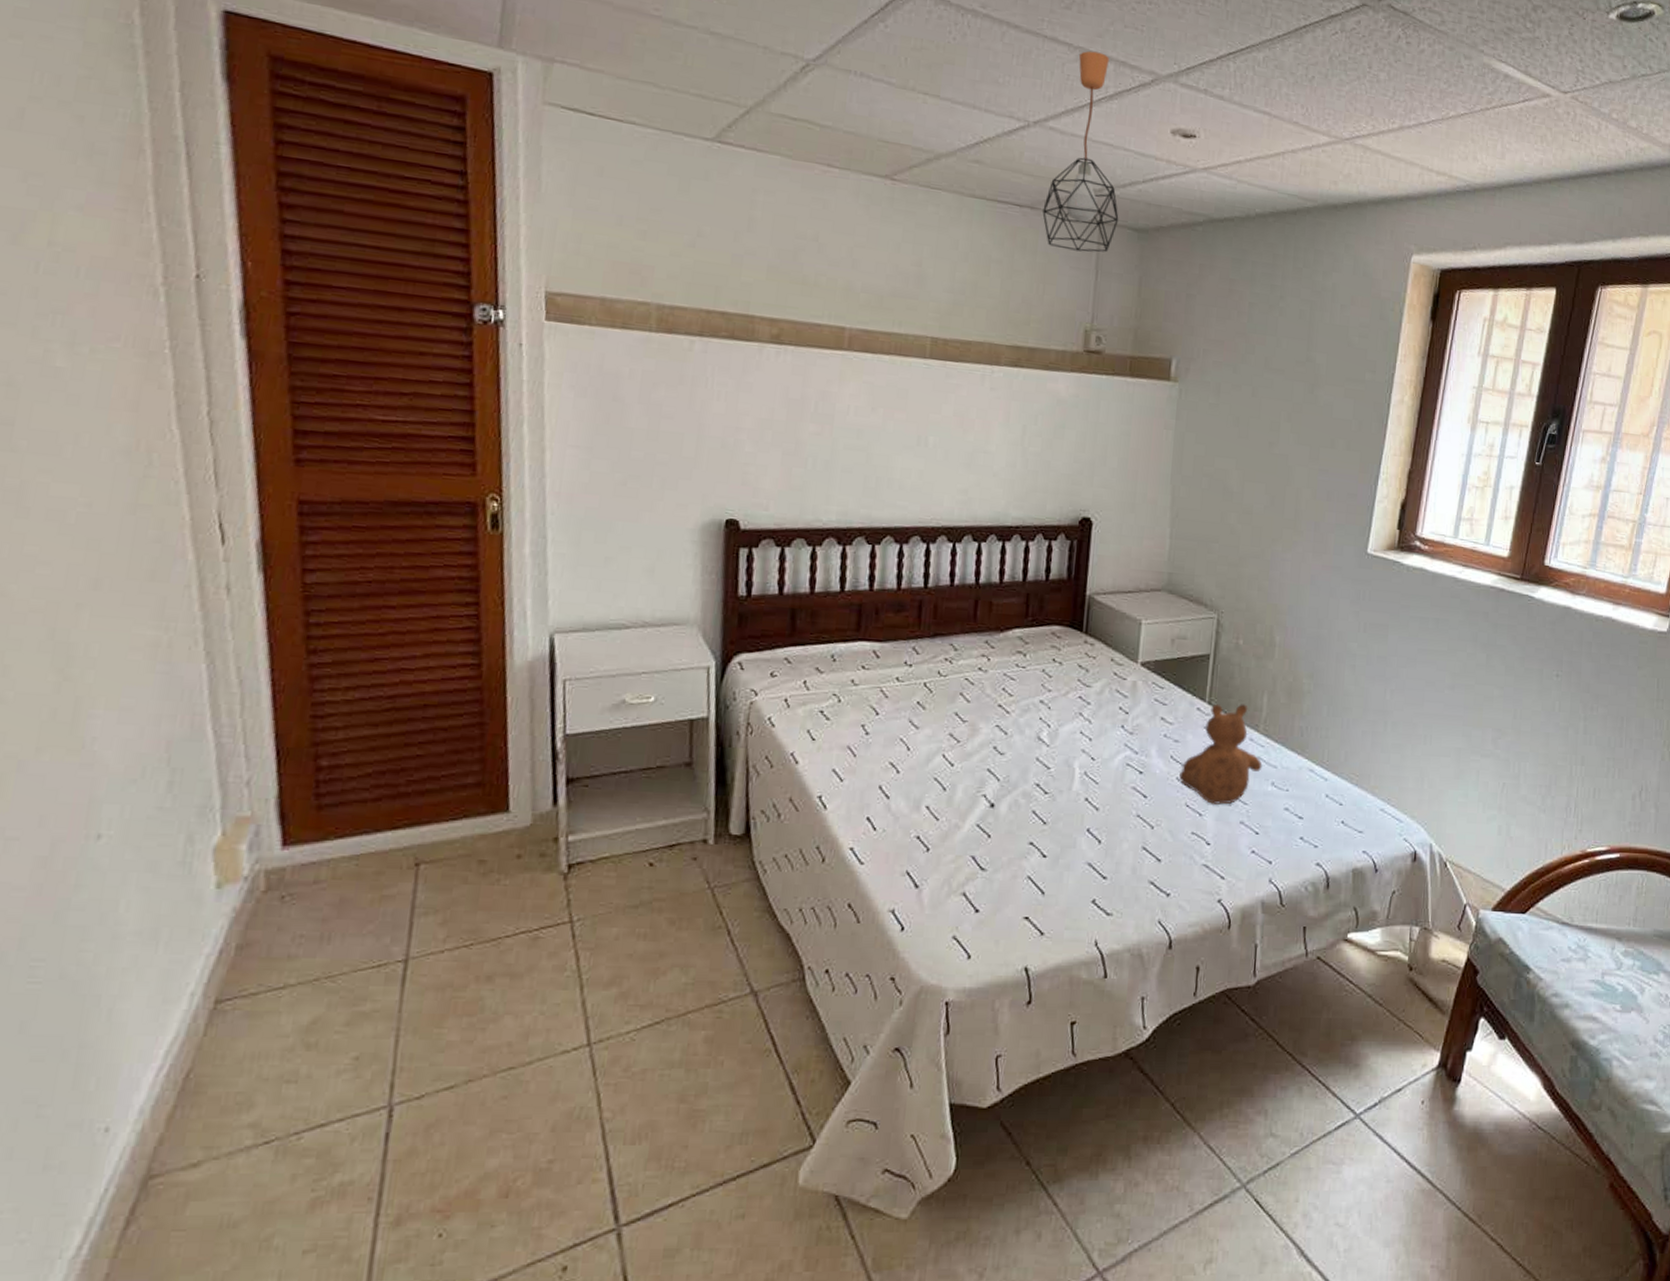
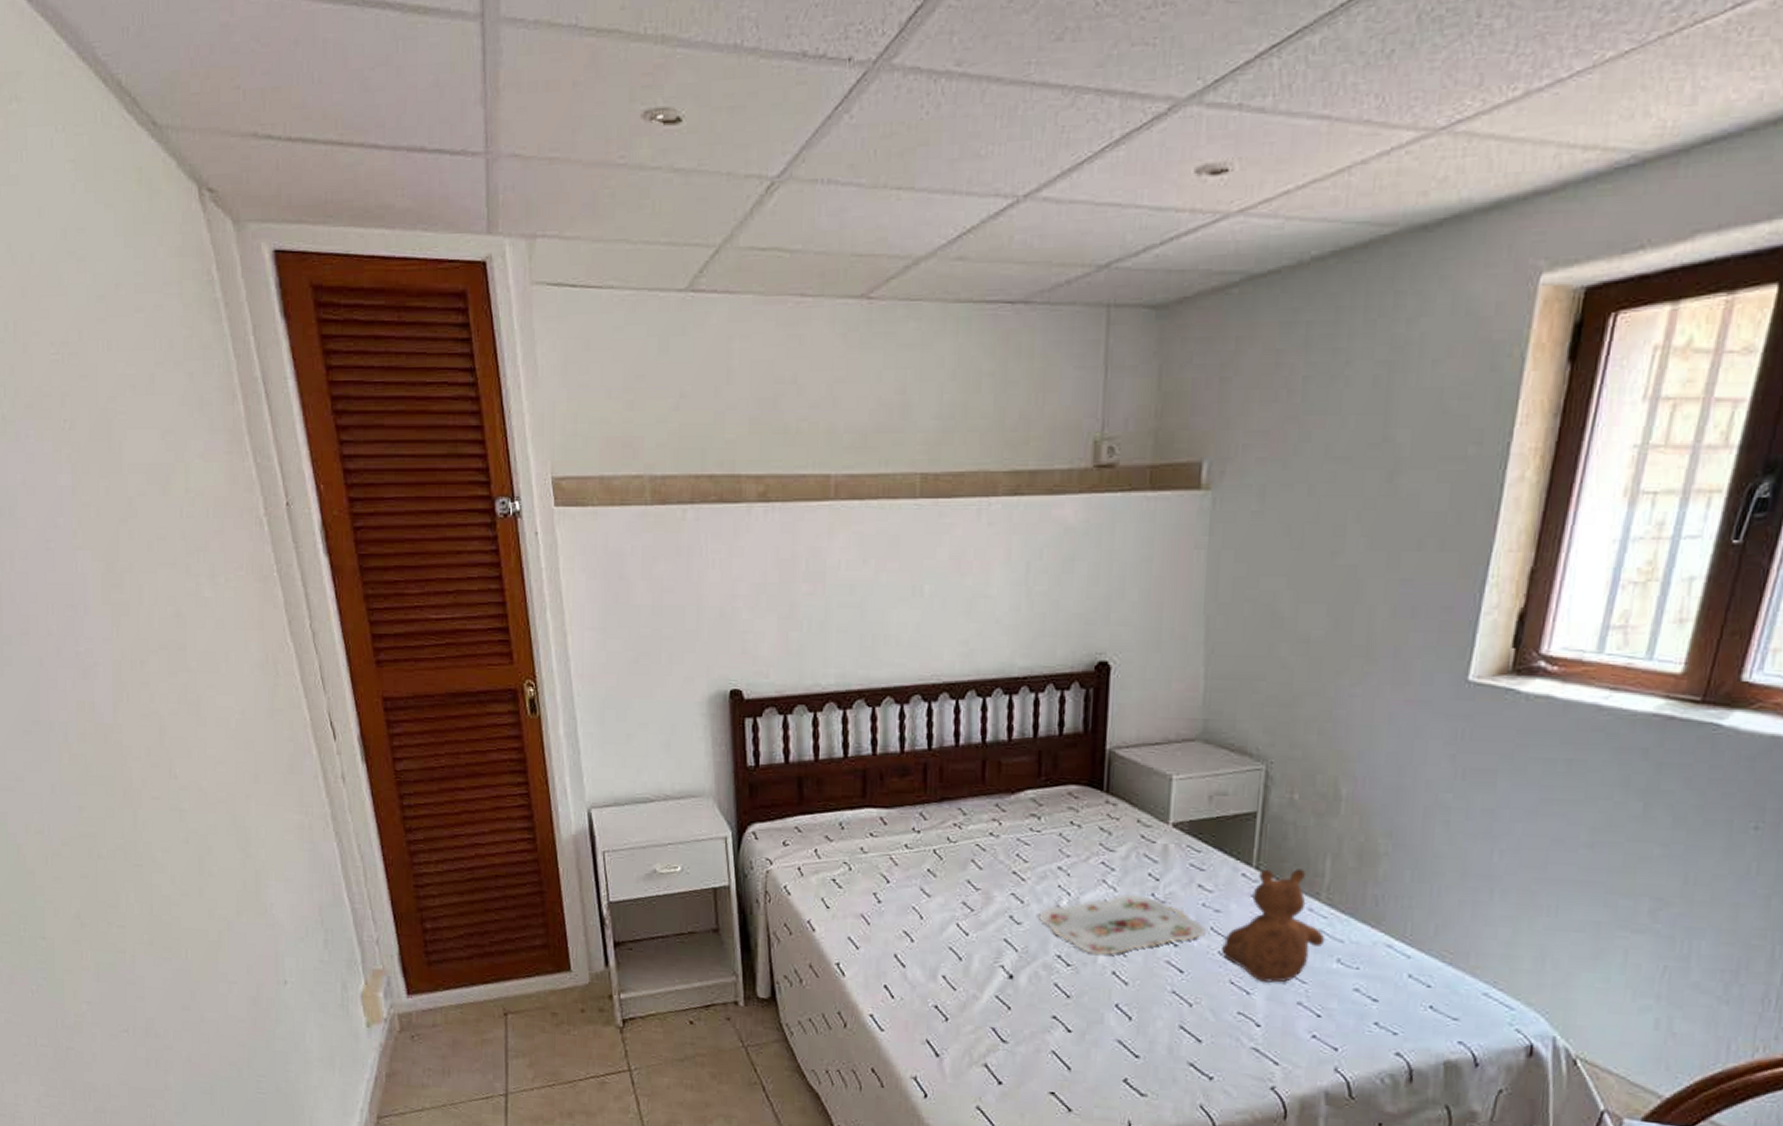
serving tray: none [1021,726,1166,782] -> present [1039,894,1205,955]
pendant light: present [1042,50,1119,253] -> none [1038,87,1131,346]

